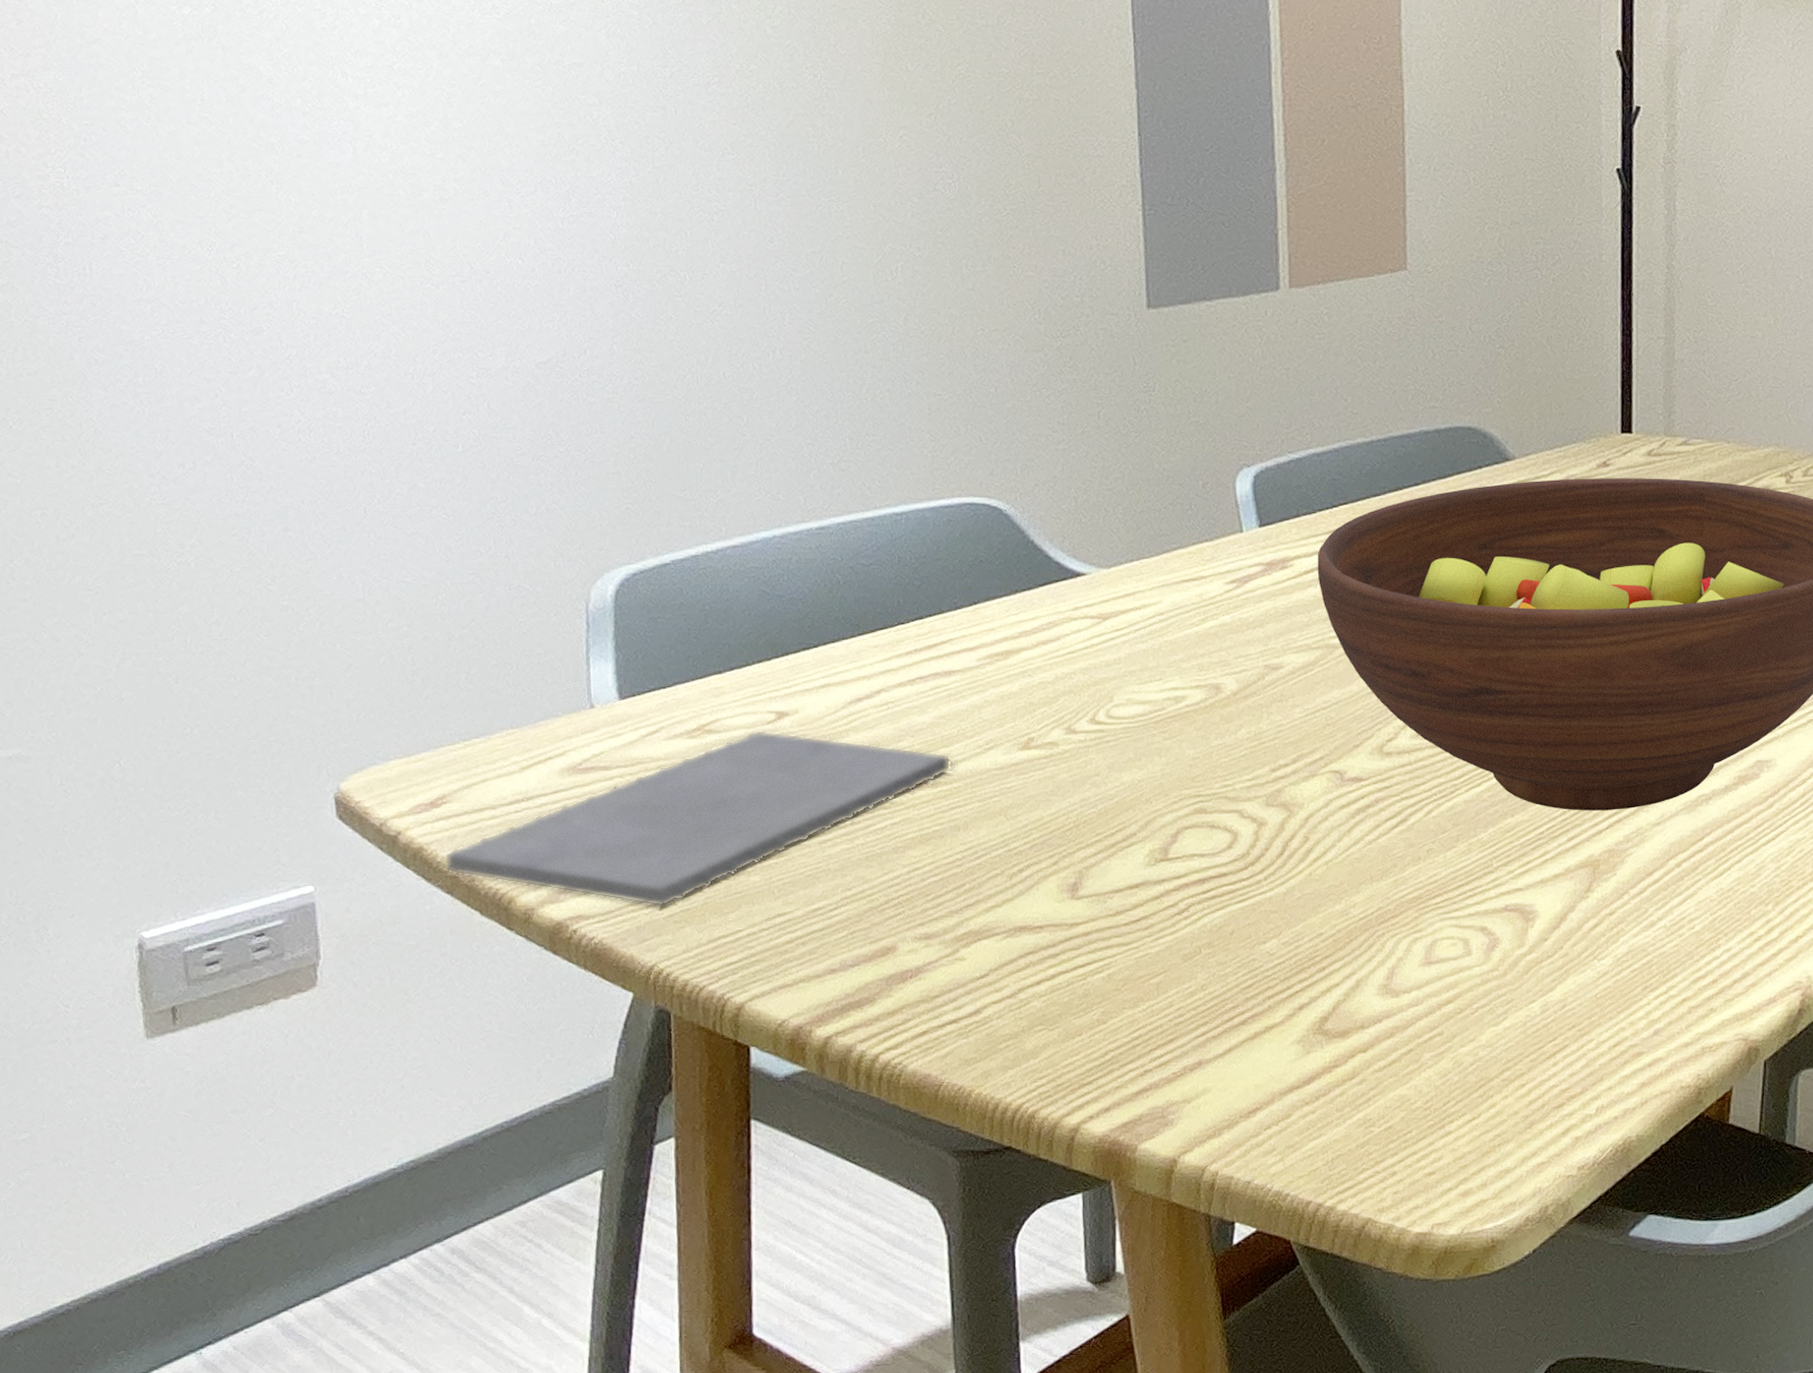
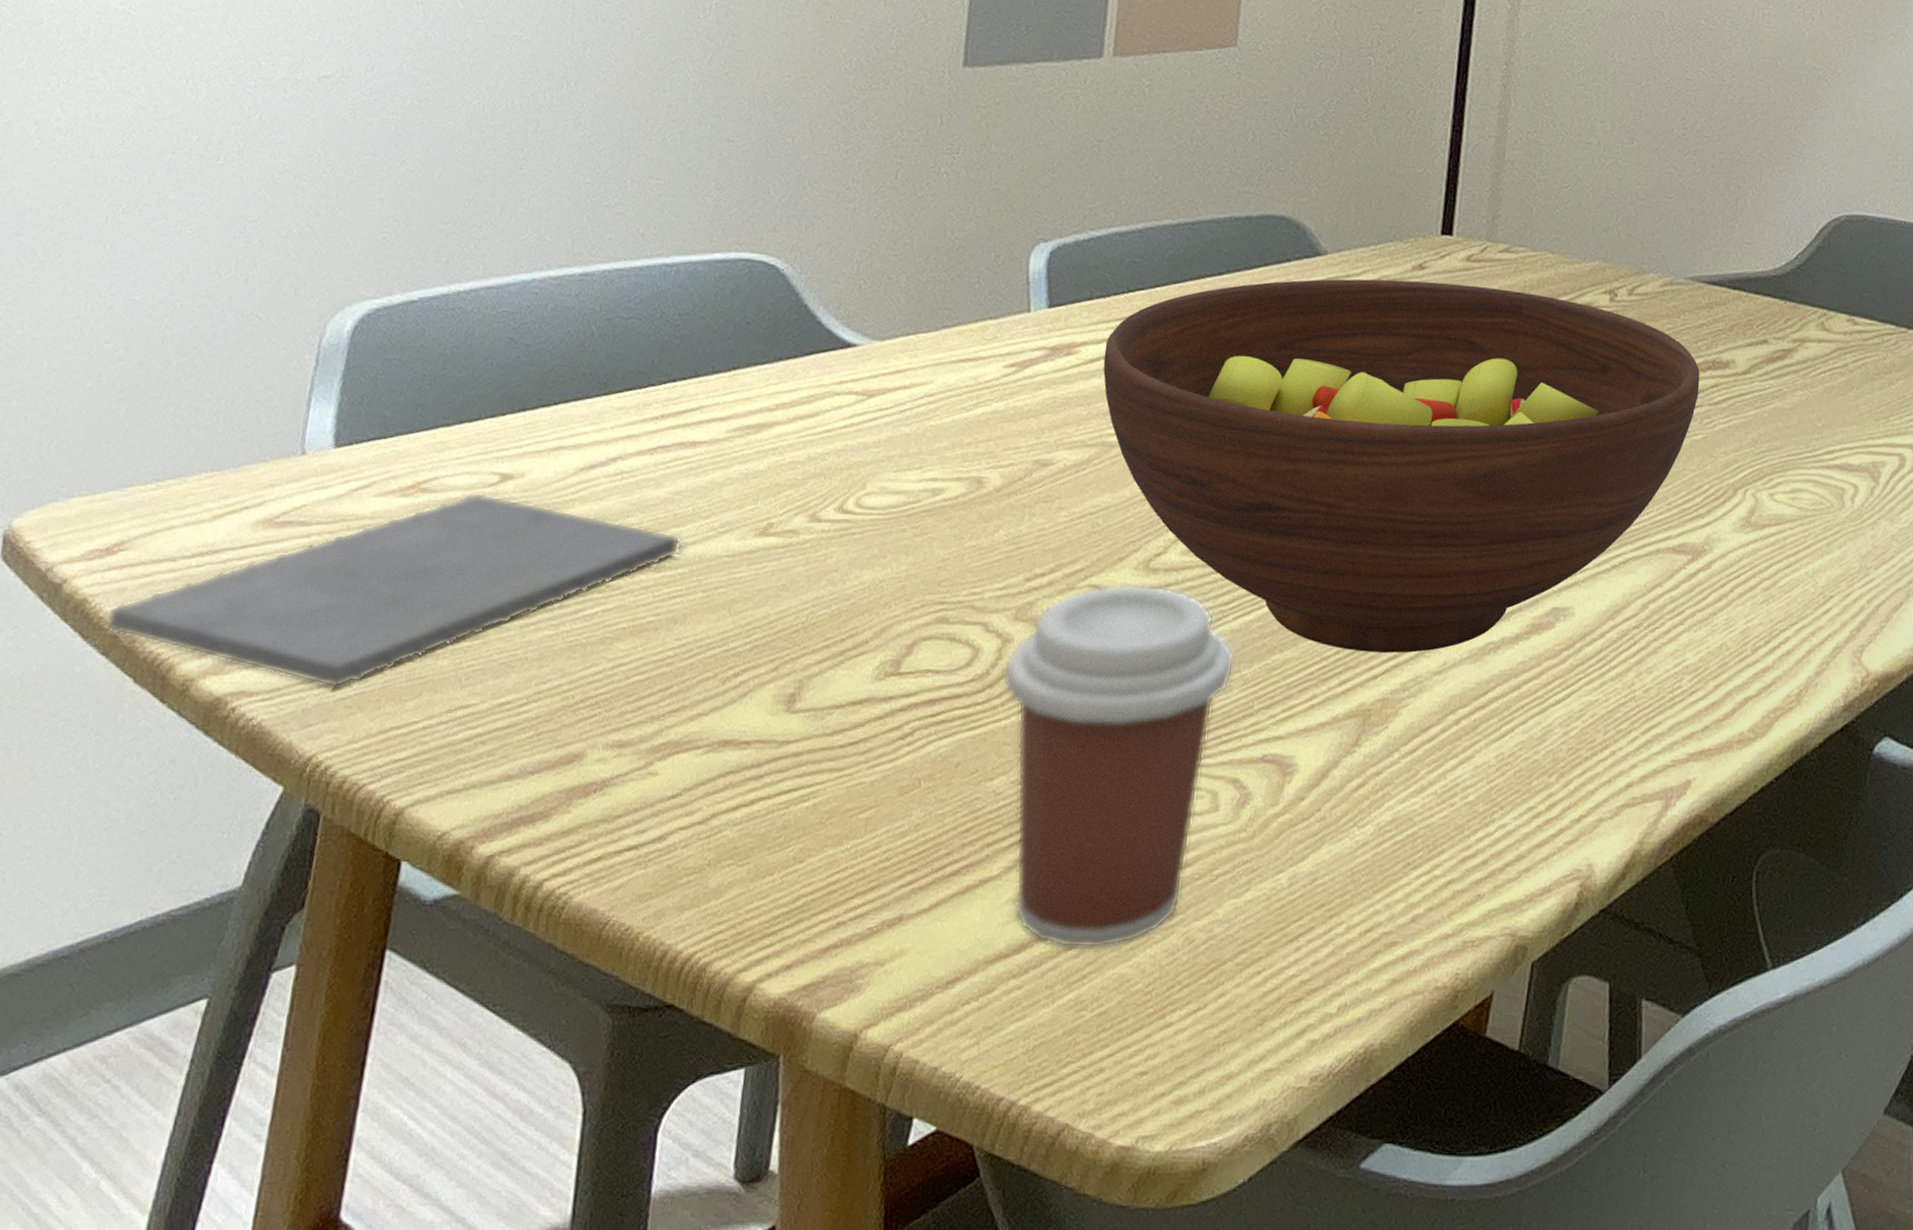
coffee cup: none [1262,767,1471,1077] -> present [1002,583,1235,949]

